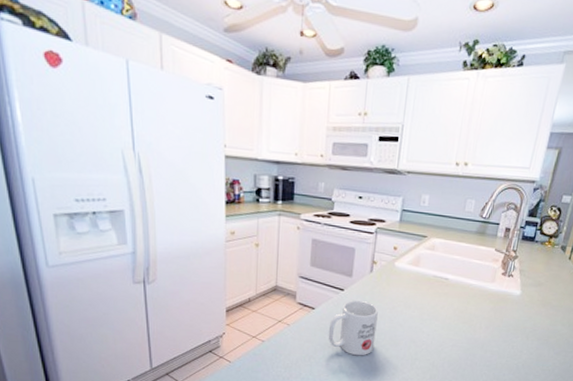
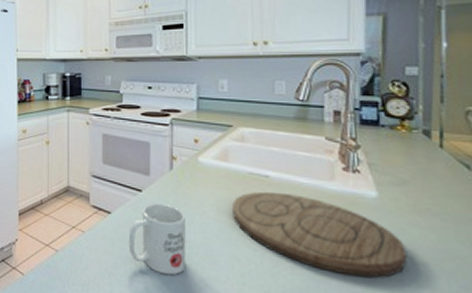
cutting board: none [415,290,530,351] -> present [232,191,408,278]

